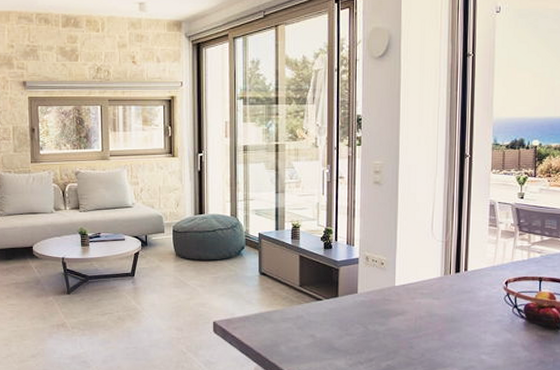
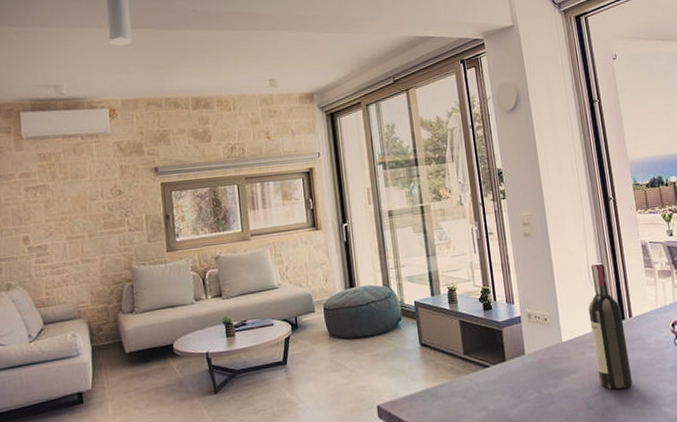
wine bottle: none [425,216,458,335] -> present [588,262,633,390]

